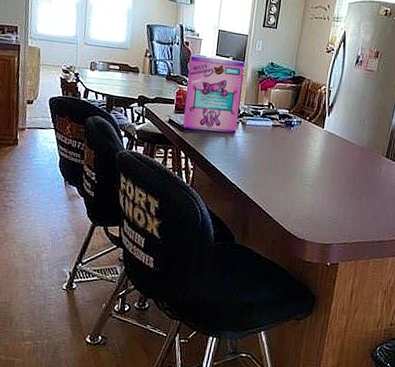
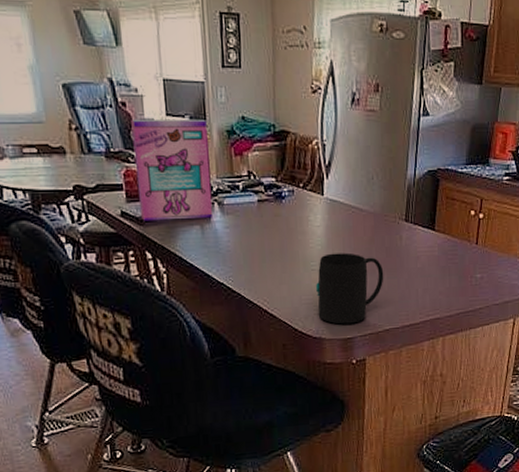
mug: none [305,173,363,233] -> present [316,252,384,324]

